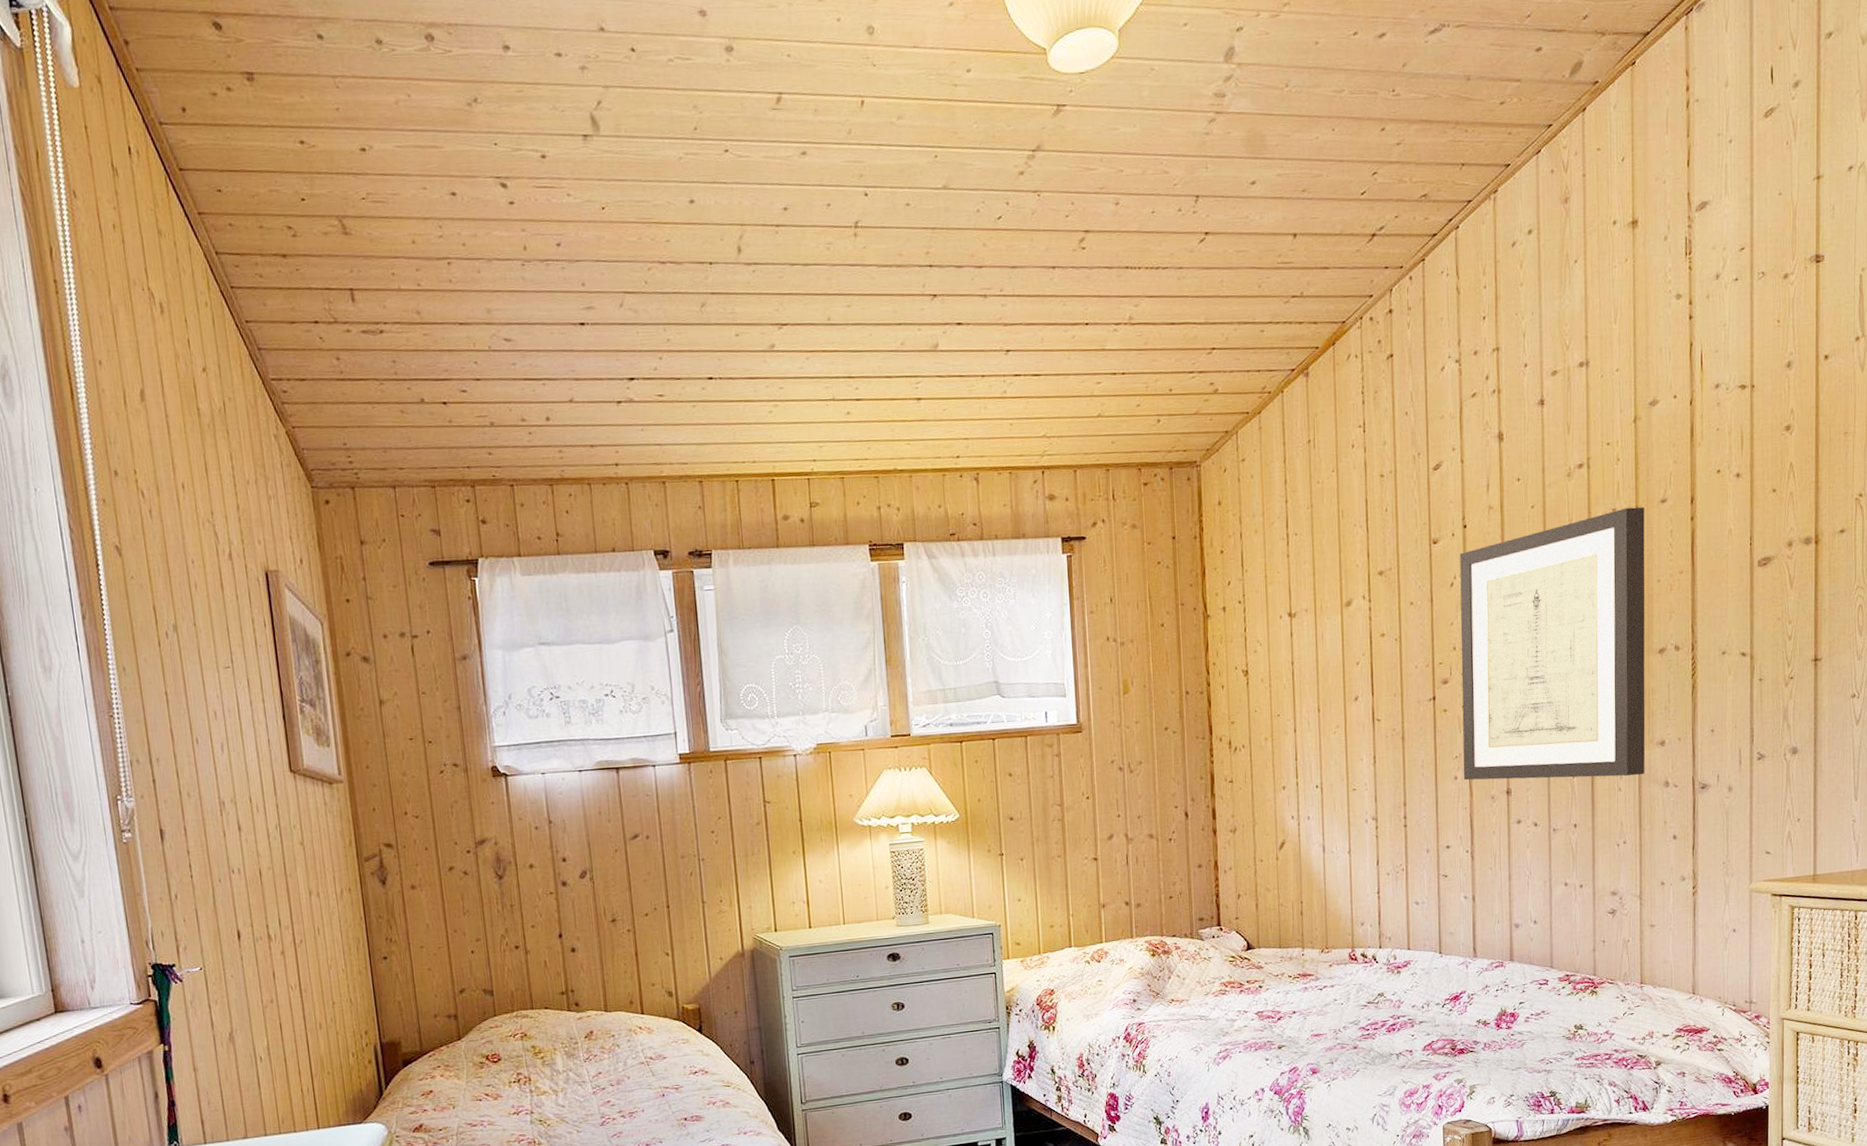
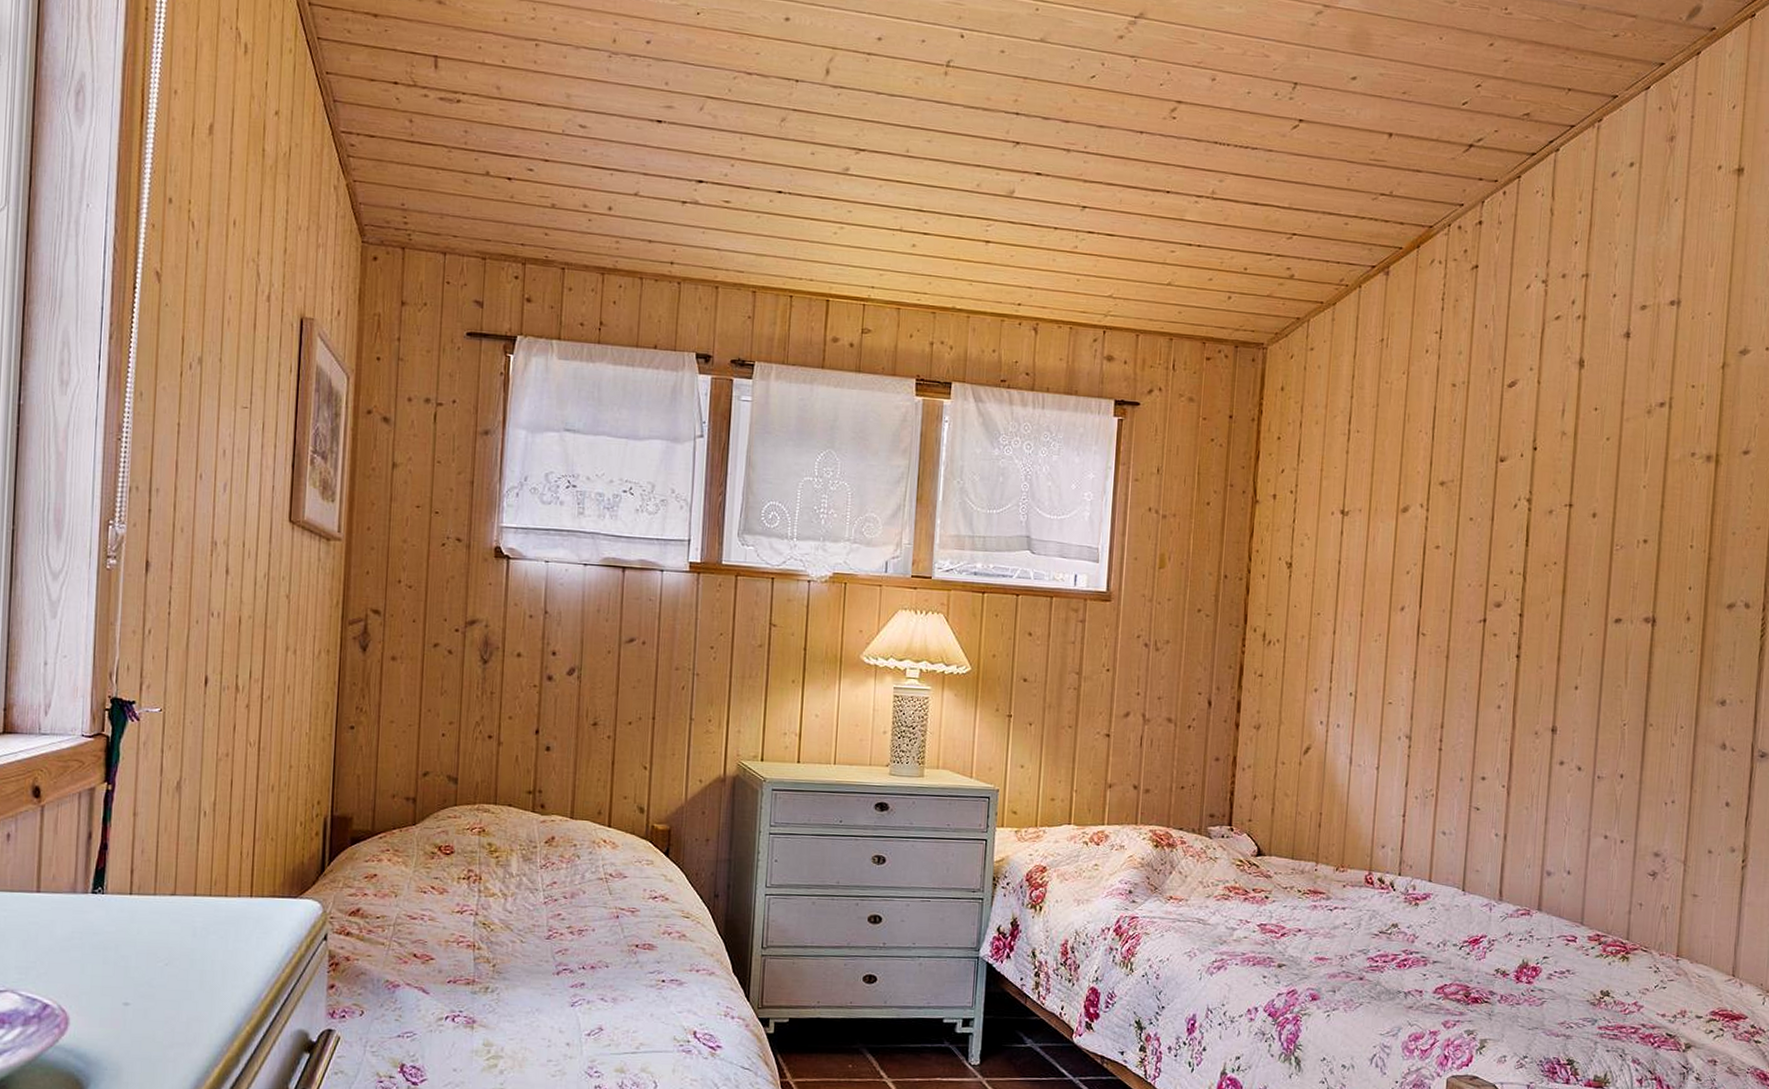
wall art: present [1460,506,1646,781] -> none [1508,453,1725,733]

